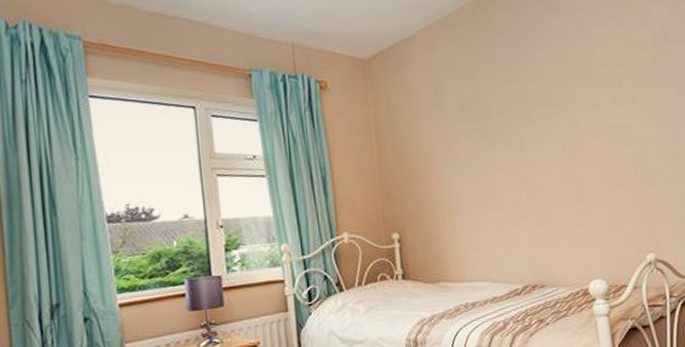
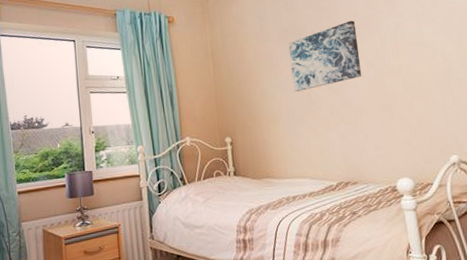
wall art: none [468,95,553,179] -> present [288,20,362,92]

